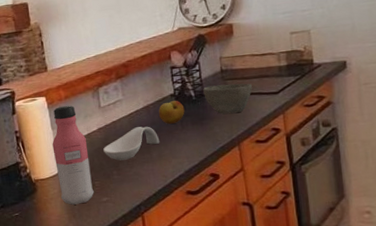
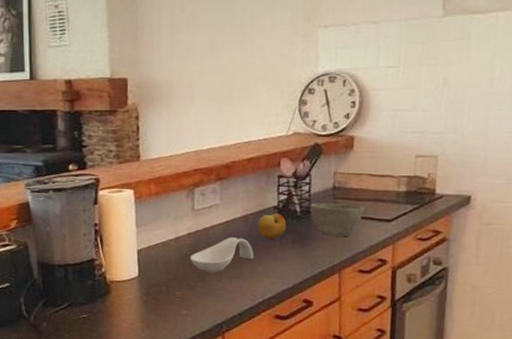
water bottle: present [52,105,94,205] -> none [134,202,174,314]

